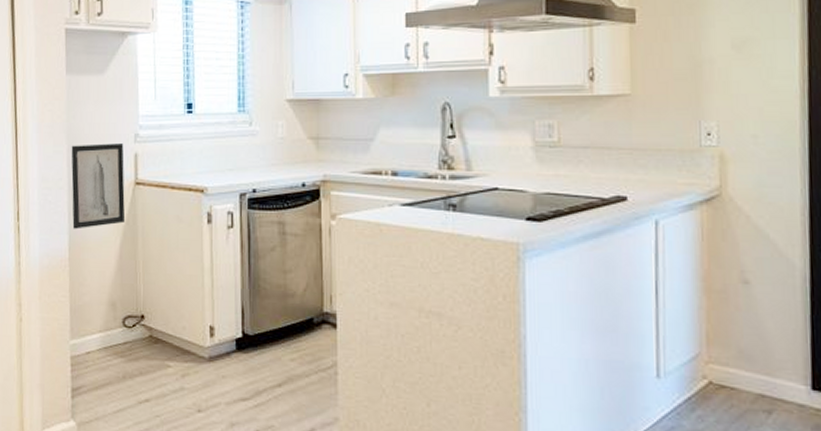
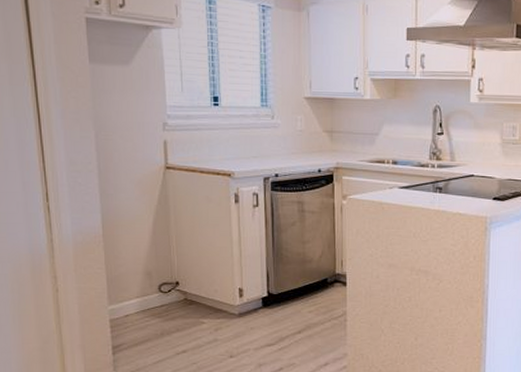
wall art: present [71,143,126,230] -> none [99,130,157,209]

